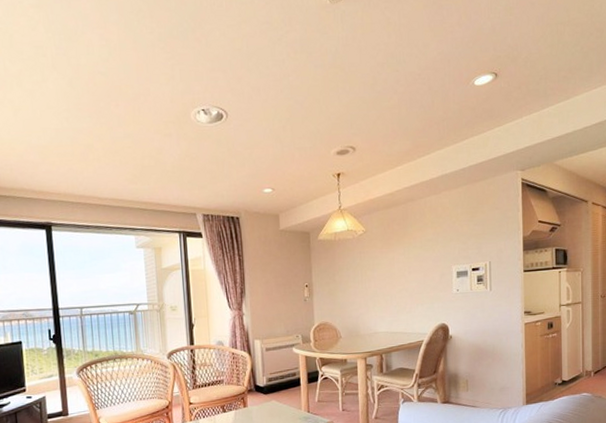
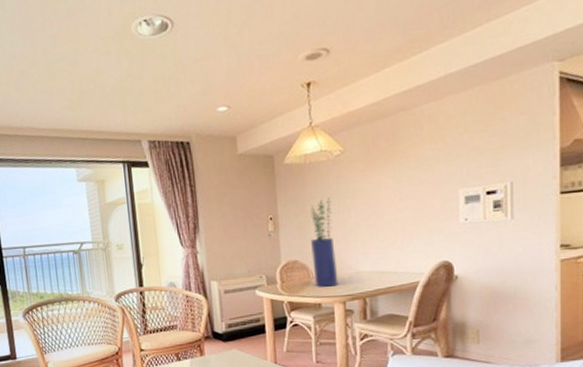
vase: none [339,269,361,345] -> present [310,197,339,287]

